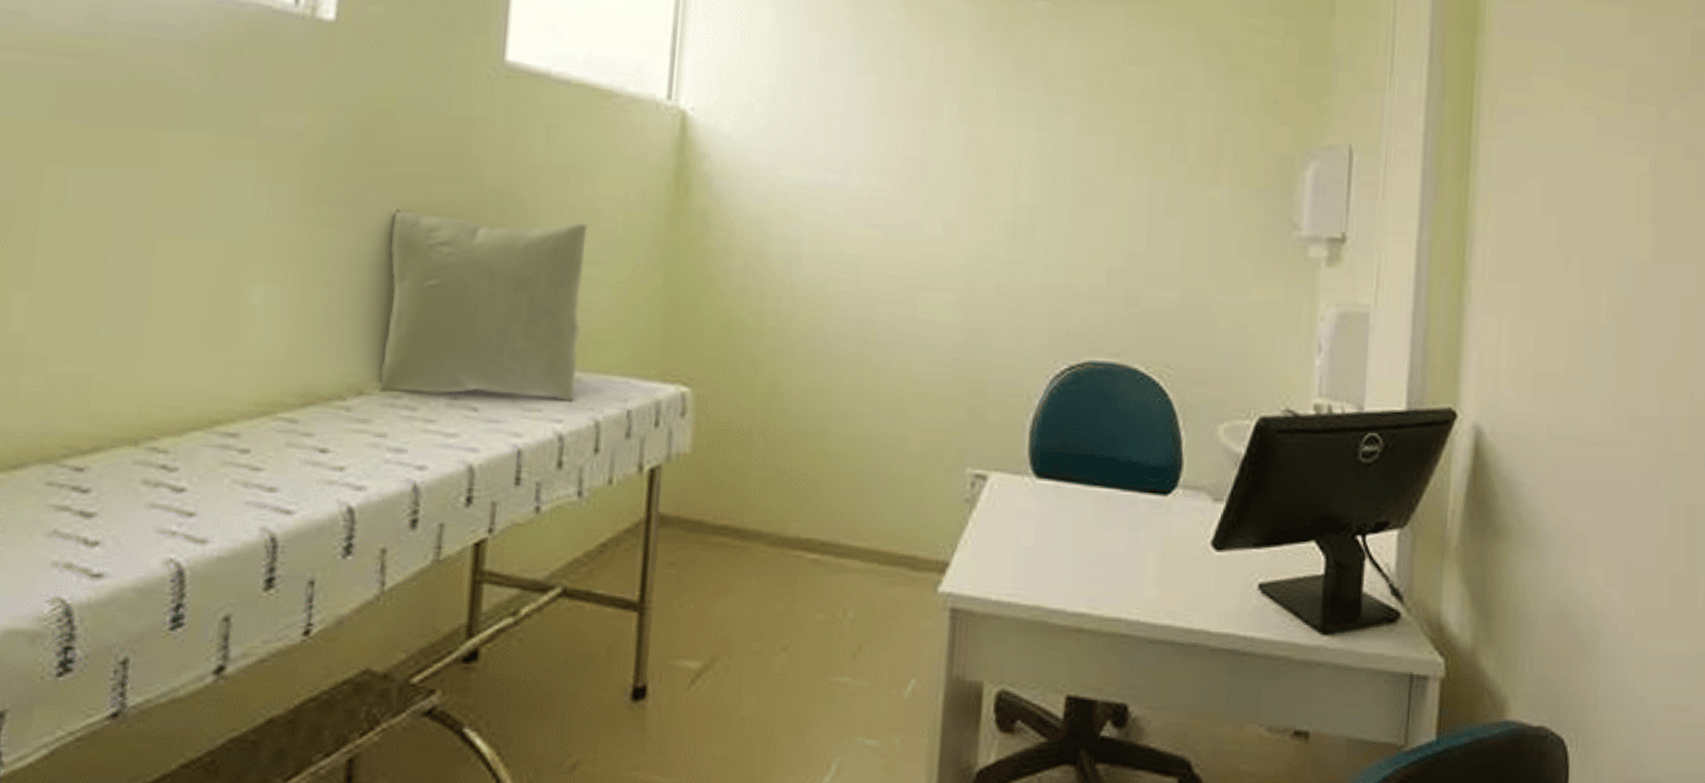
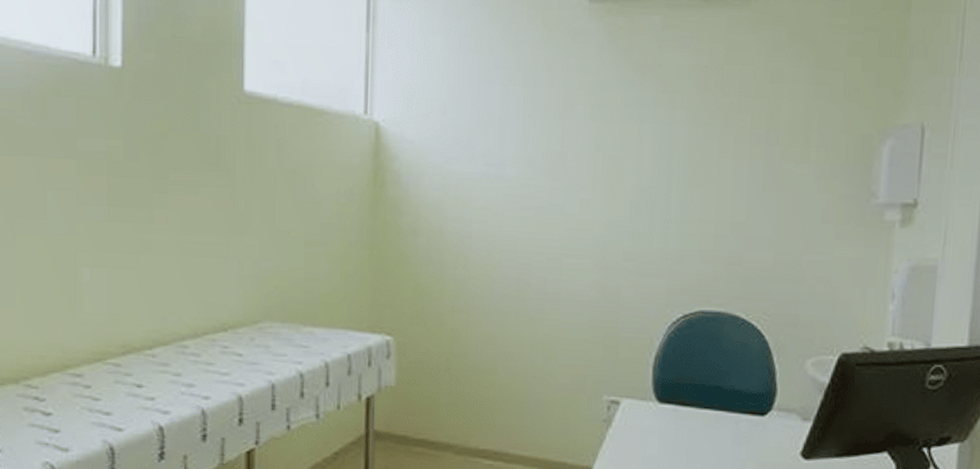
pillow: present [376,208,588,403] -> none [172,207,311,349]

